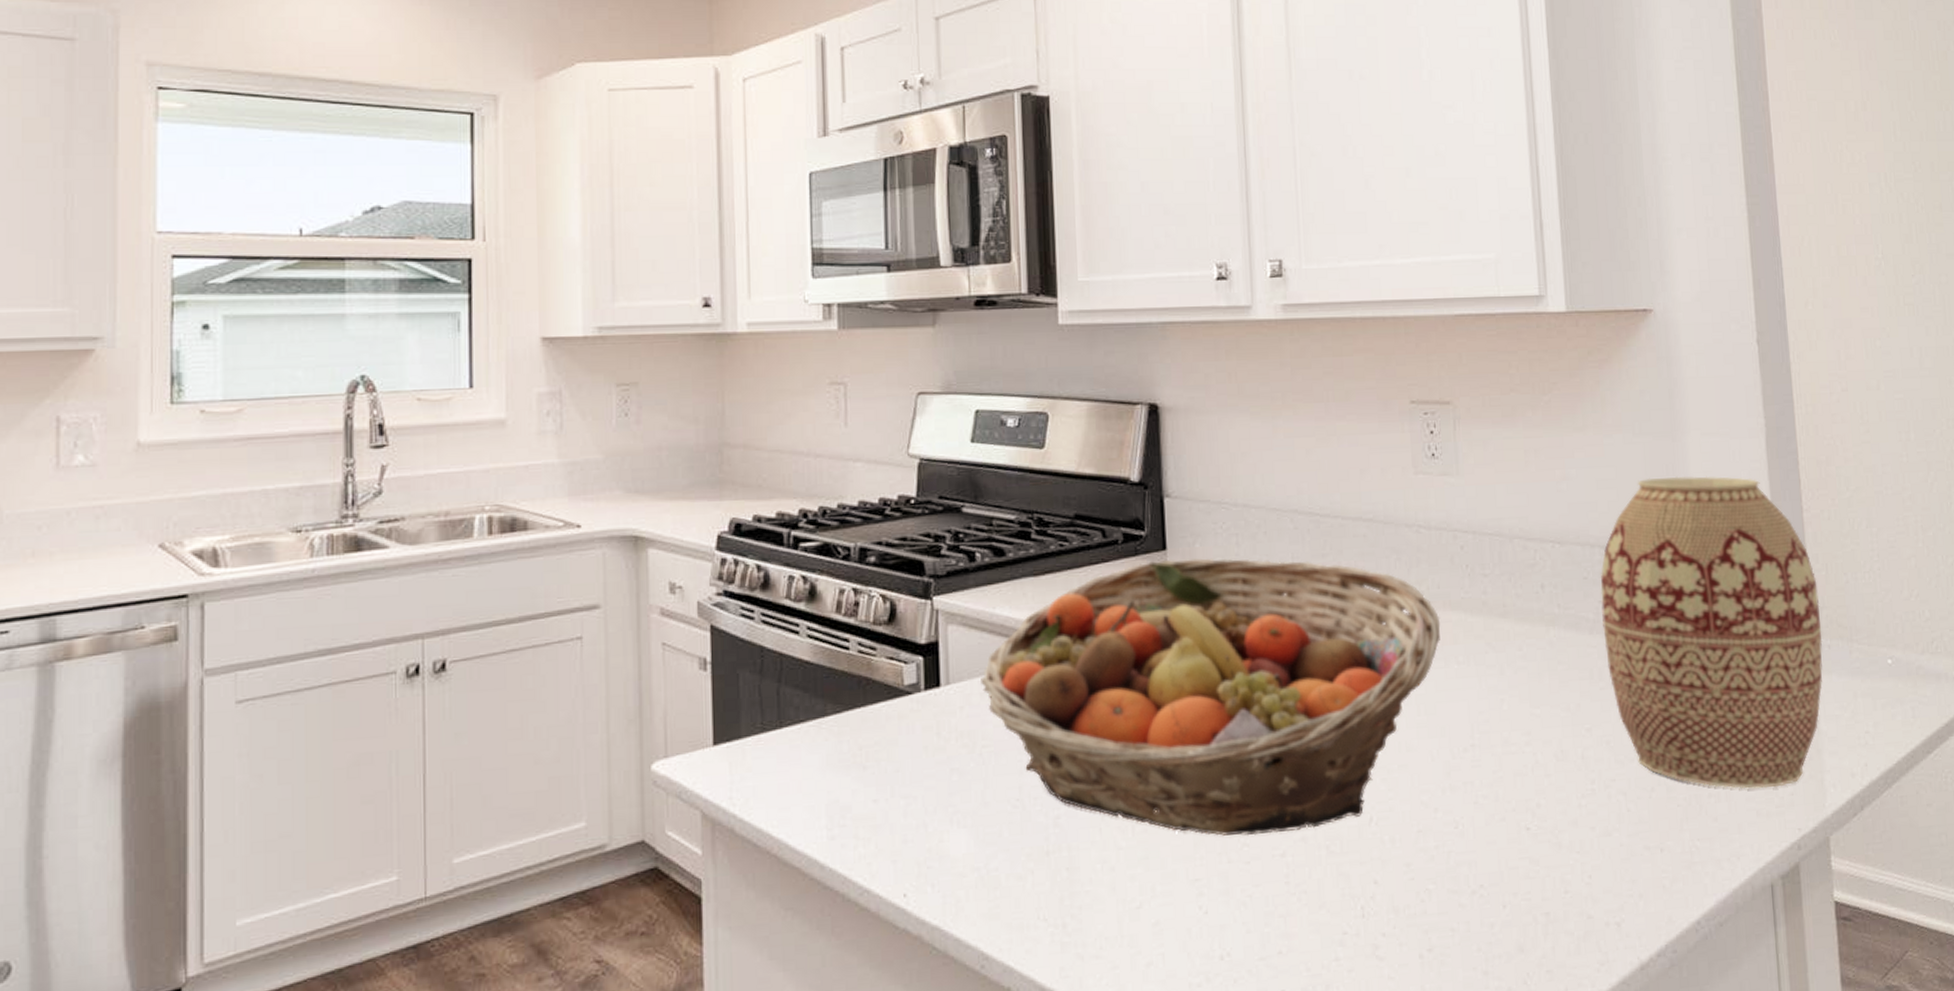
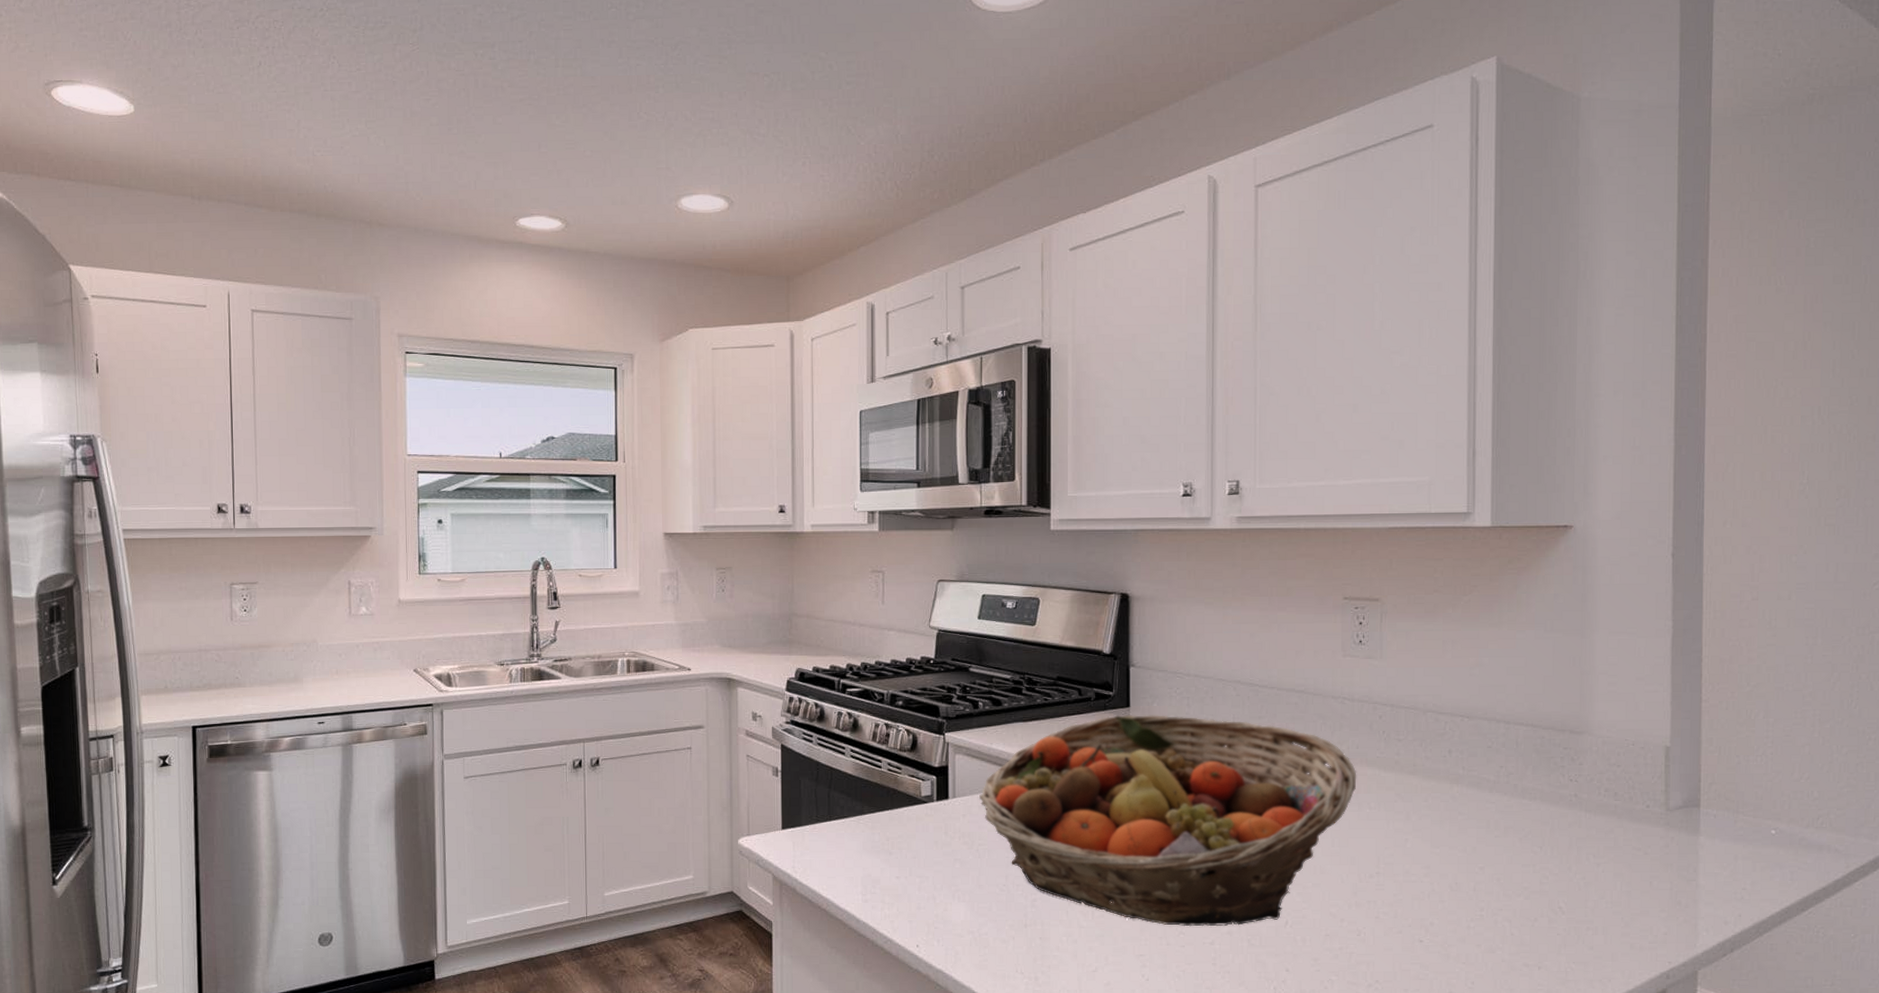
vase: present [1600,476,1823,789] -> none [1502,667,1710,927]

